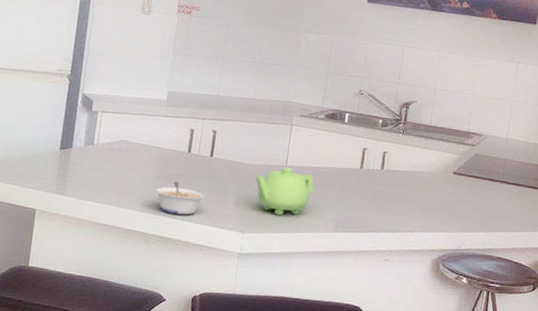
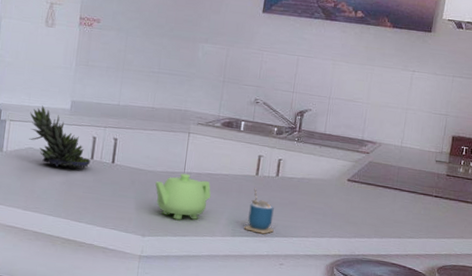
succulent plant: none [122,96,188,162] -> present [29,105,91,169]
legume: present [154,182,205,215] -> none [60,187,108,219]
cup: none [348,181,379,229] -> present [244,188,274,234]

